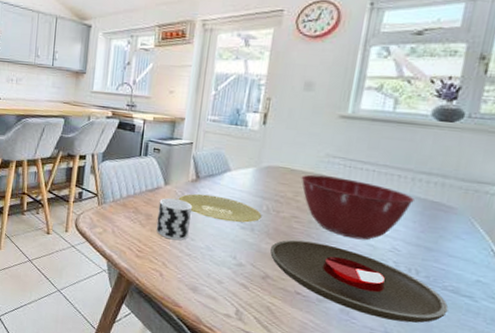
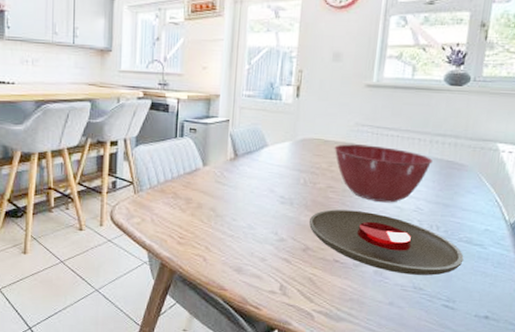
cup: present [156,198,192,240] -> none [197,179,232,222]
plate: present [178,193,262,223] -> none [217,172,300,198]

